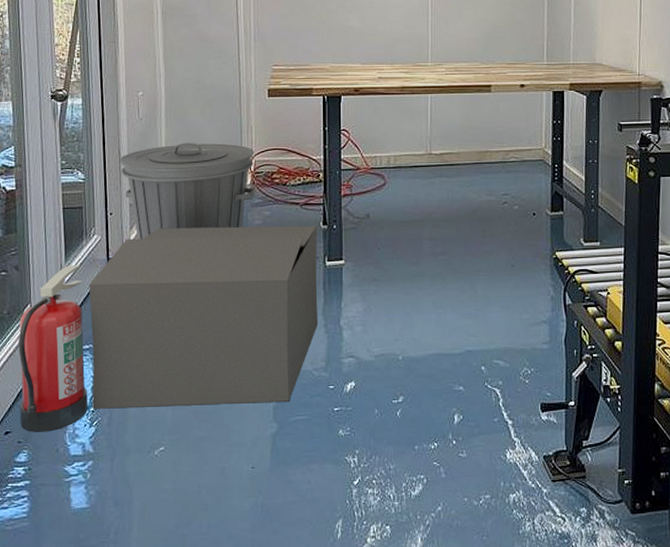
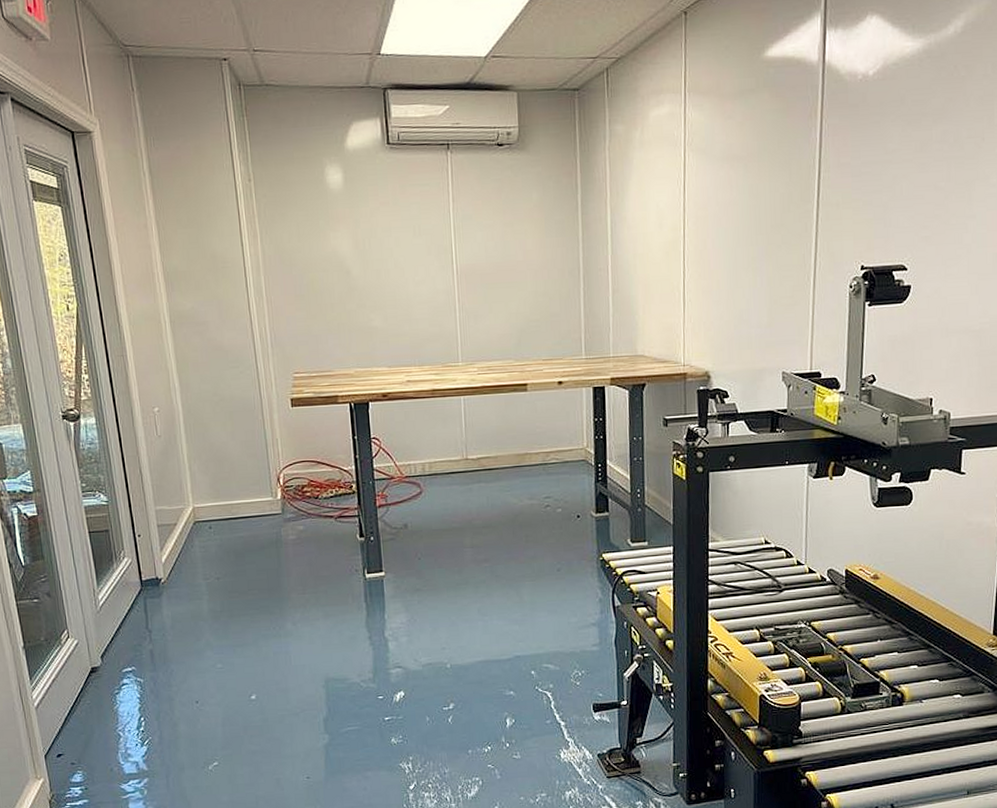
fire extinguisher: present [18,265,88,432] -> none [58,588,137,754]
cardboard box: present [89,225,318,409] -> none [124,538,362,729]
trash can: present [119,142,255,240] -> none [141,458,286,561]

